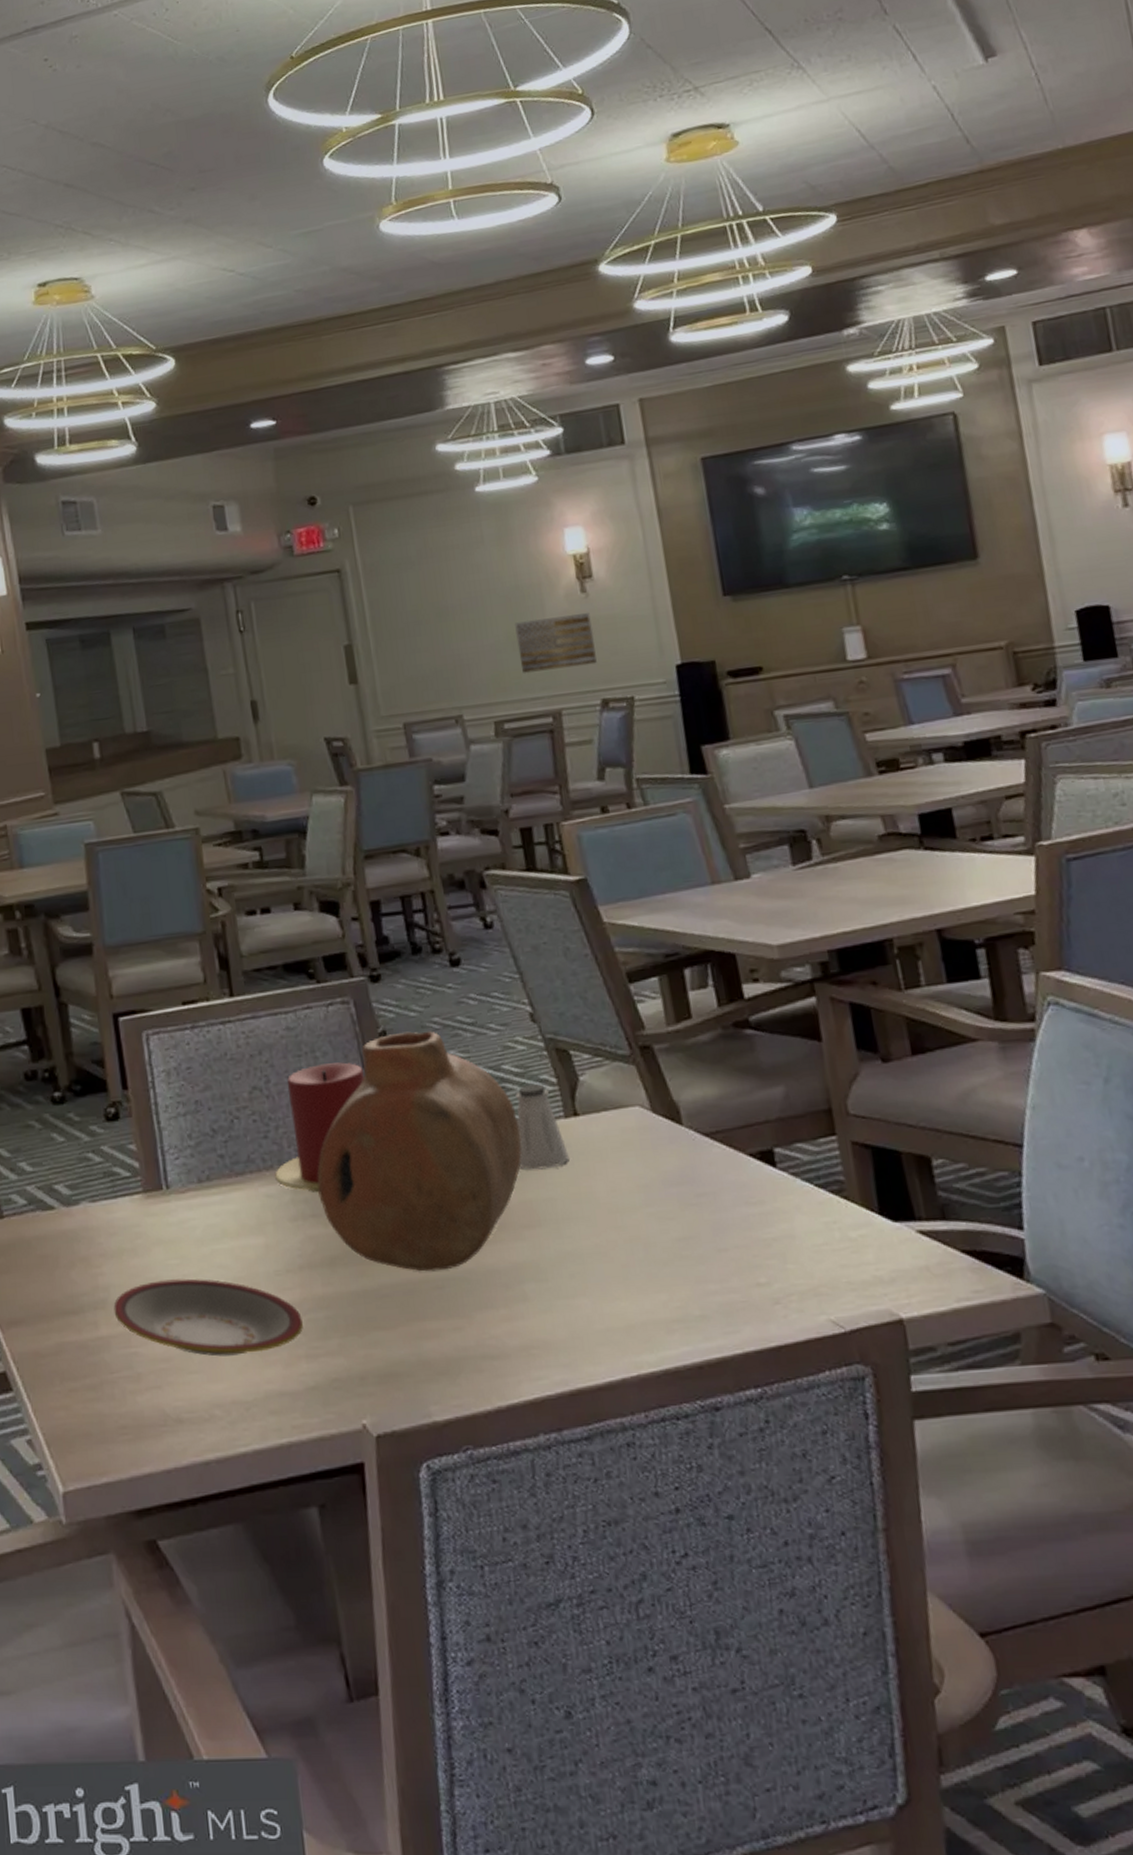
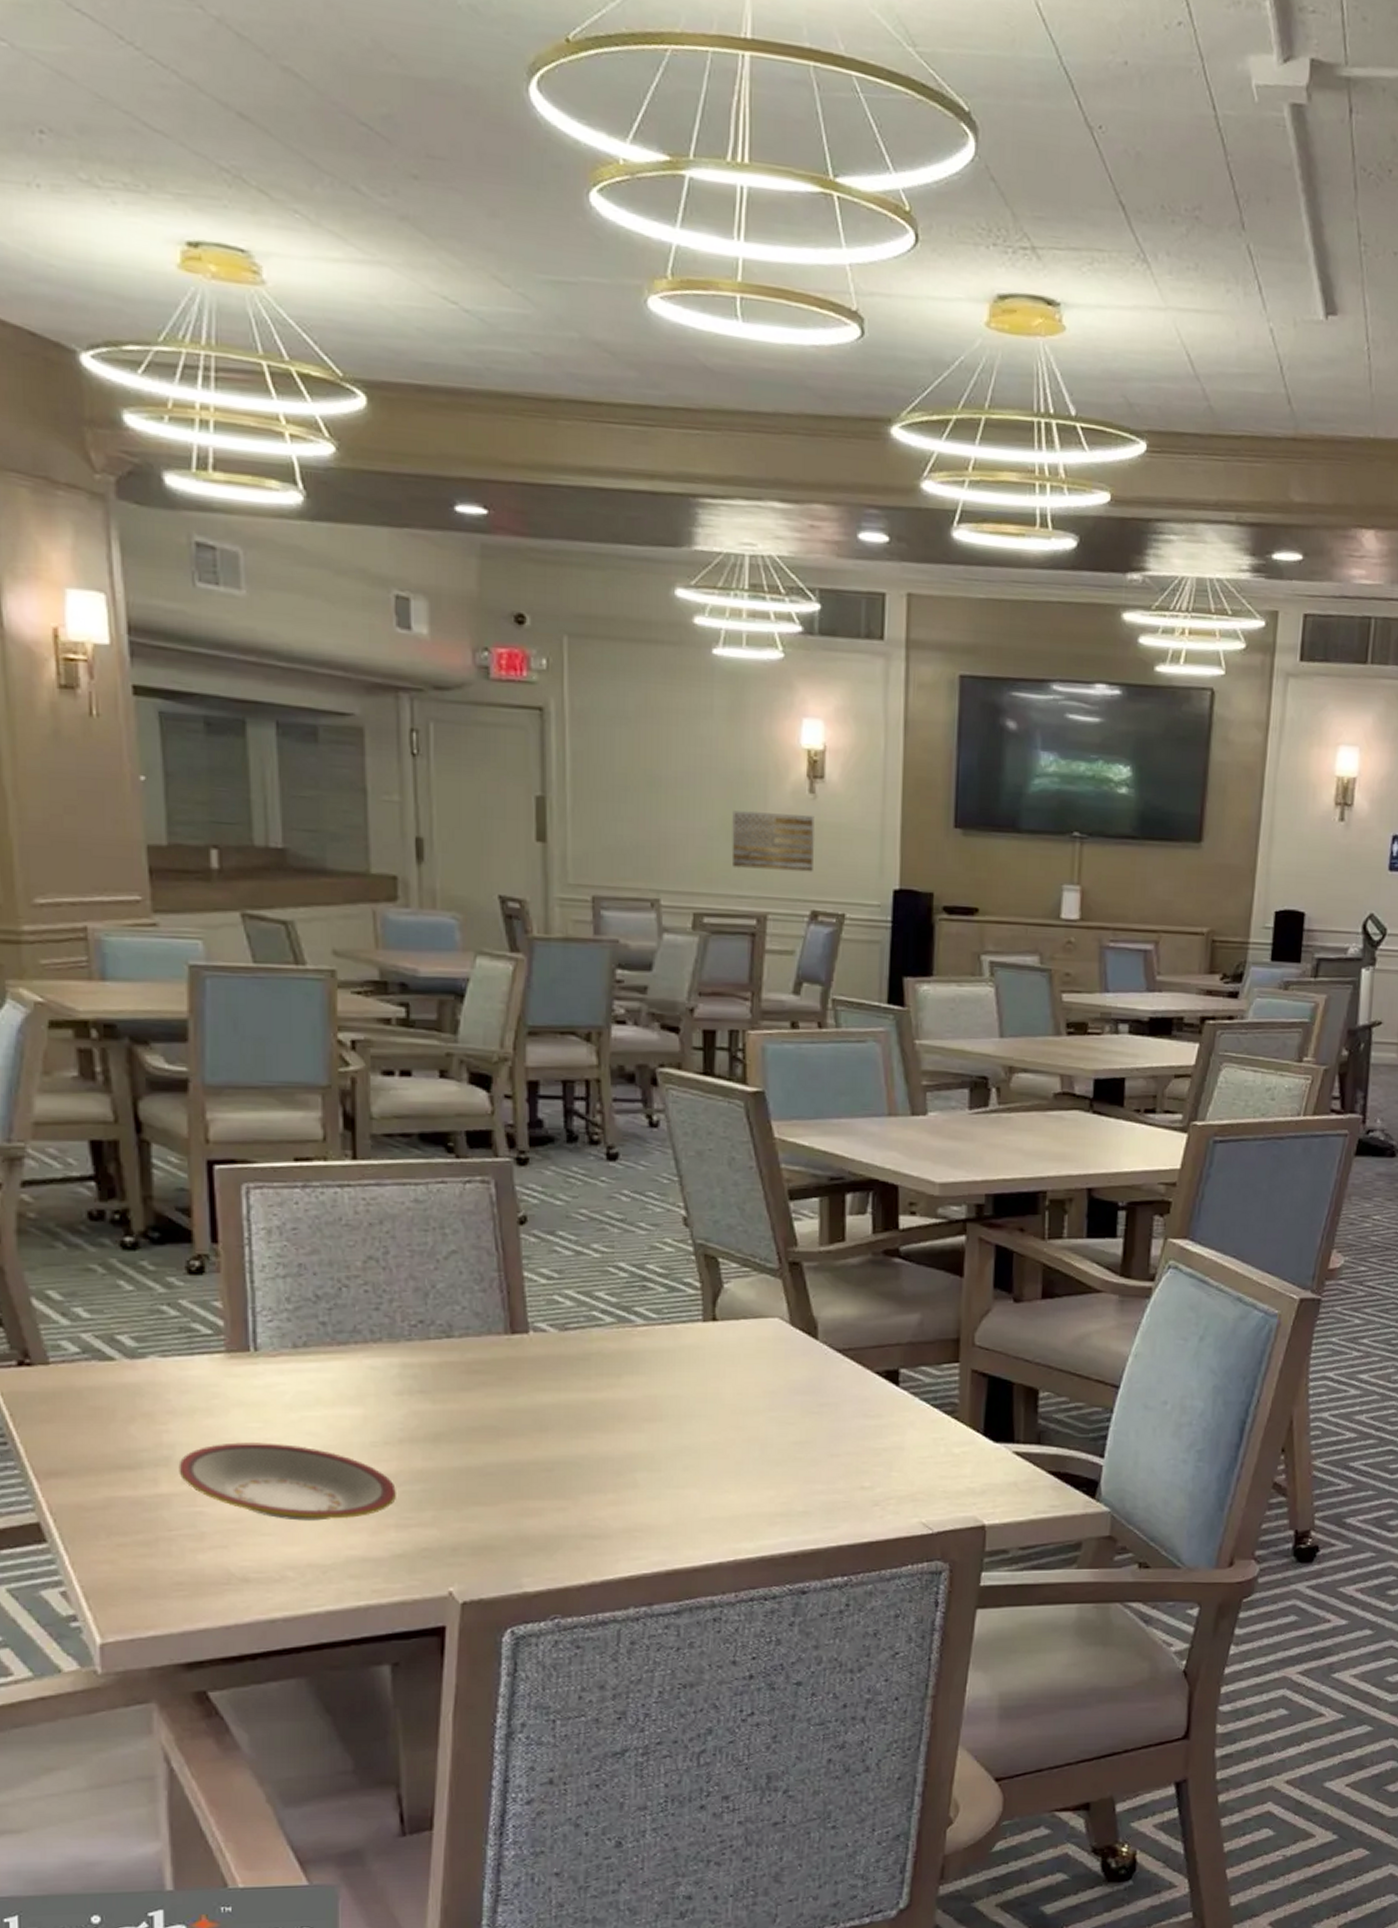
candle: present [275,1062,364,1193] -> none [383,1242,496,1370]
vase: present [317,1031,522,1272] -> none [430,1219,655,1454]
saltshaker: present [515,1083,569,1170] -> none [649,1285,701,1368]

